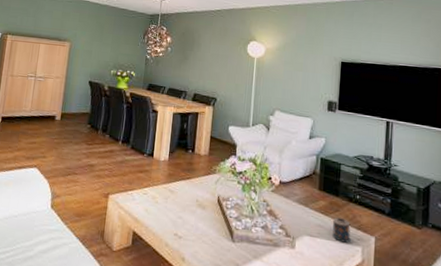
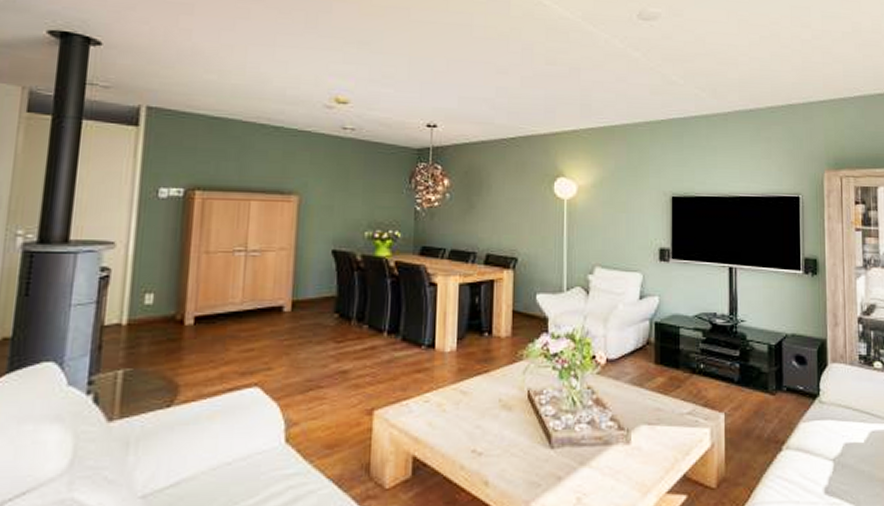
candle: present [332,217,352,243] -> none [673,396,698,426]

